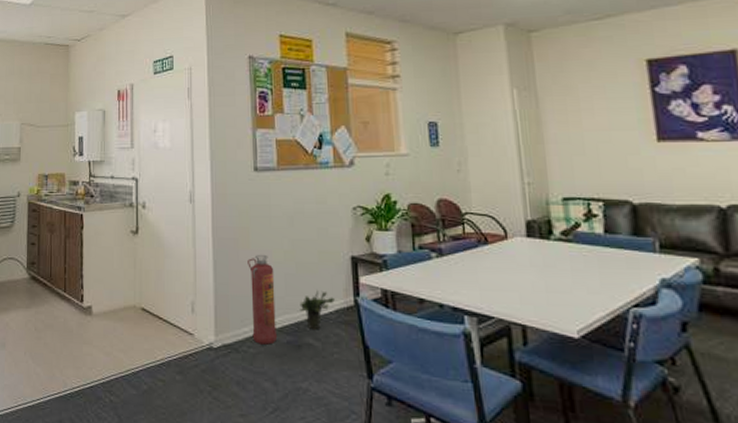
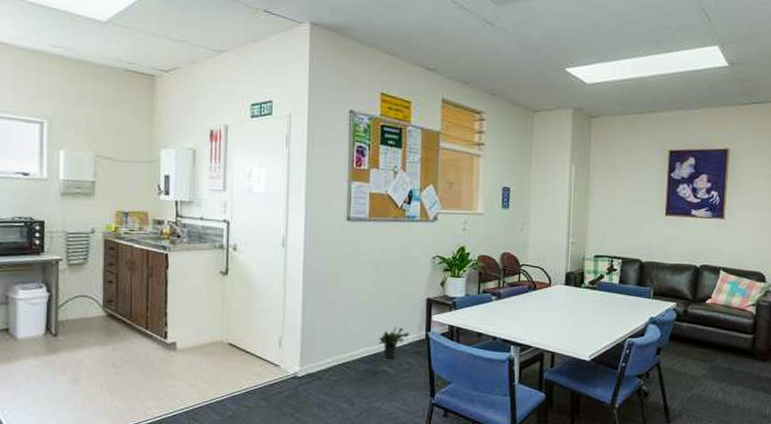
fire extinguisher: present [248,255,278,345] -> none [334,296,359,373]

